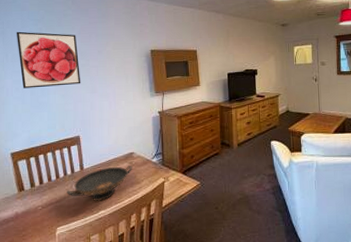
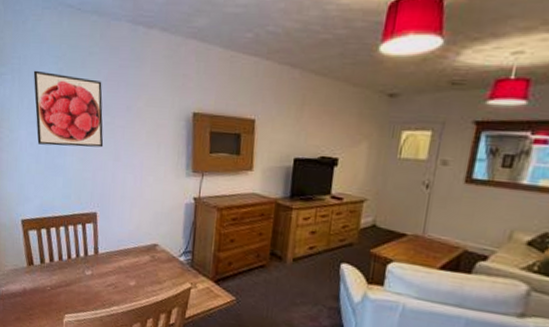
decorative bowl: present [66,166,132,201] -> none [77,256,154,295]

